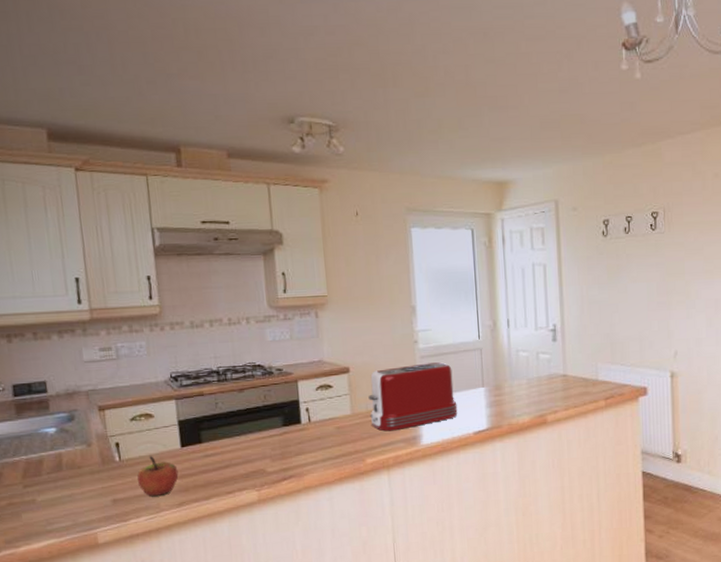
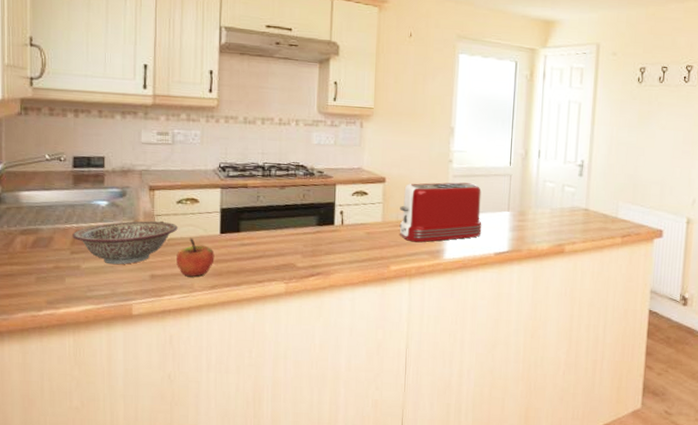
decorative bowl: none [22,442,135,494] -> present [72,221,178,265]

